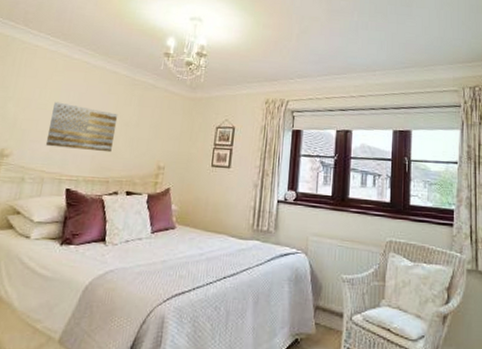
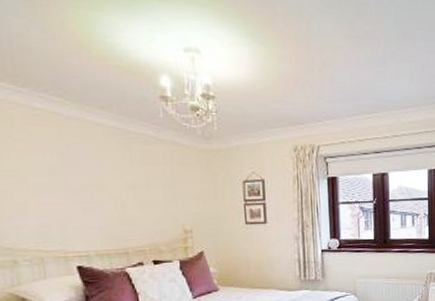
wall art: present [45,101,118,153] -> none [26,166,122,222]

